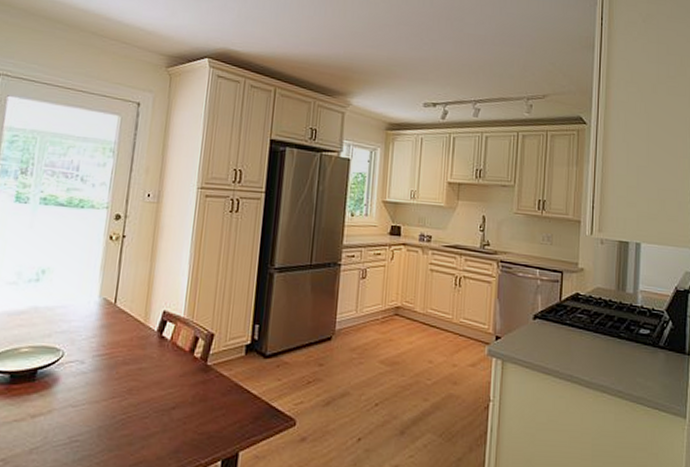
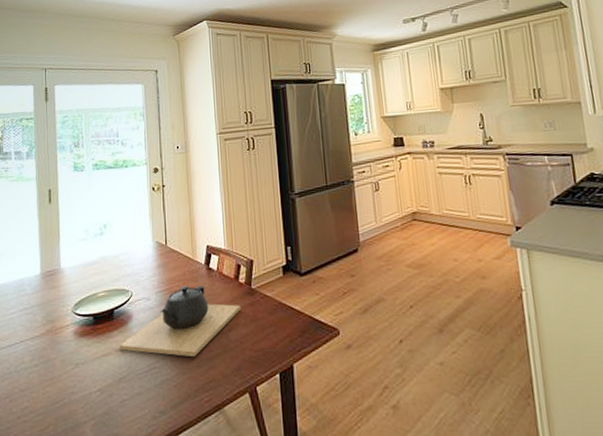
teapot: none [36,352,191,434] -> present [119,285,241,358]

